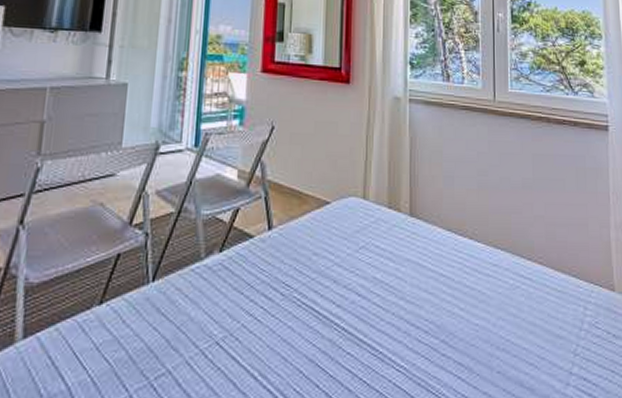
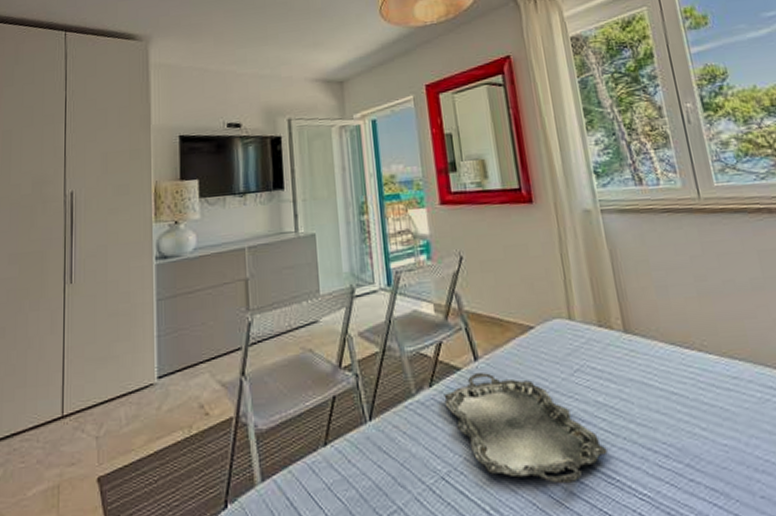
serving tray: none [232,241,376,354] -> present [444,372,608,485]

